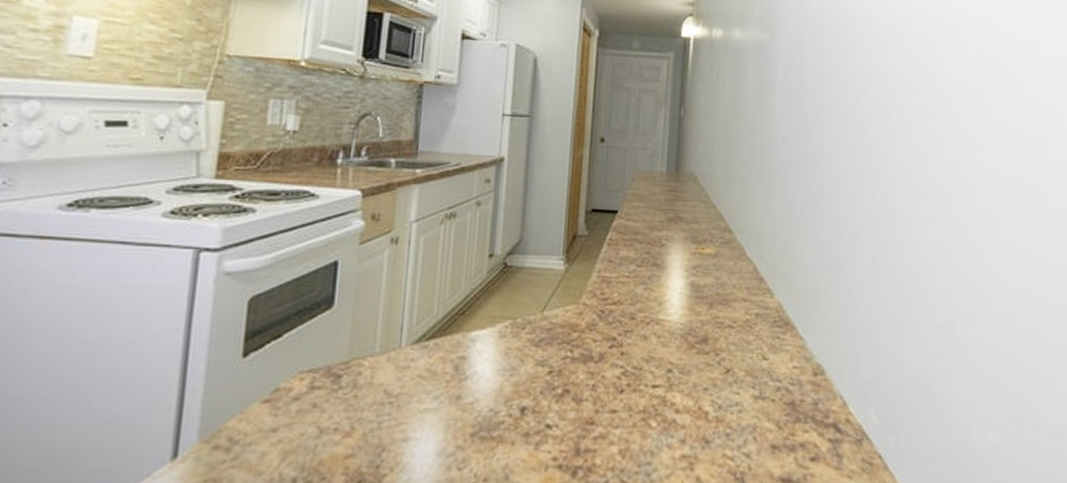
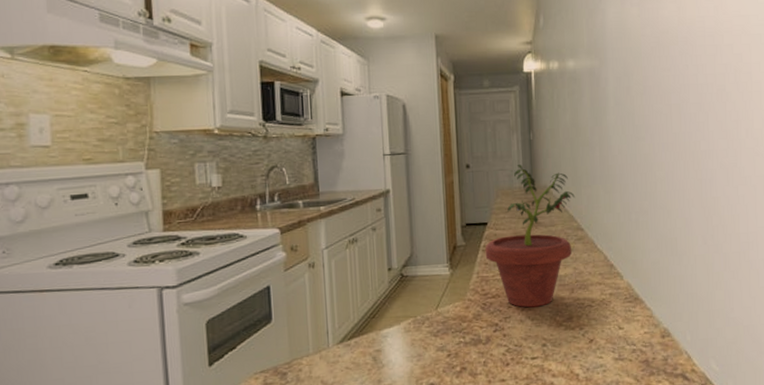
potted plant: none [610,145,726,322] -> present [485,165,575,308]

